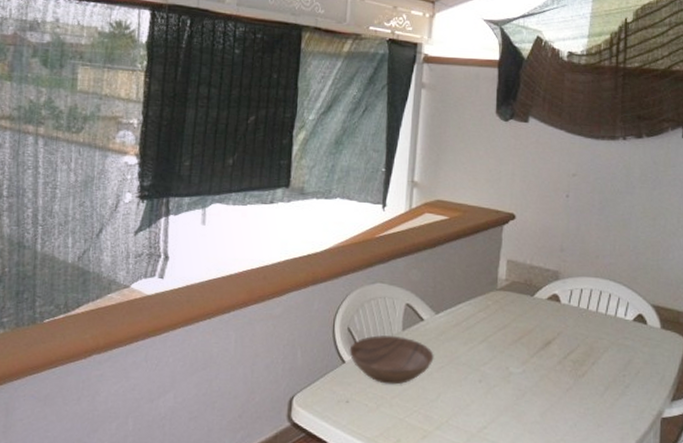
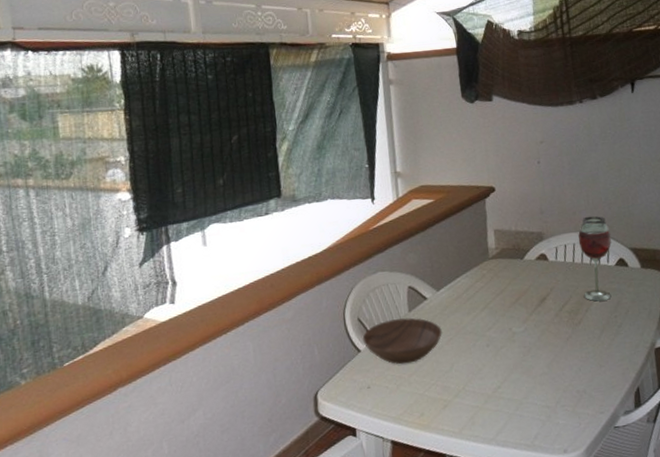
wineglass: none [593,262,634,356] -> present [578,216,612,302]

